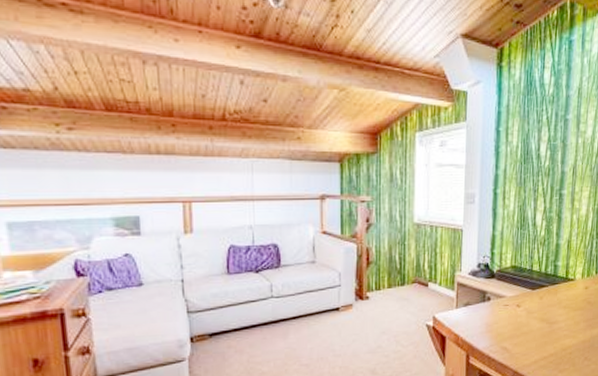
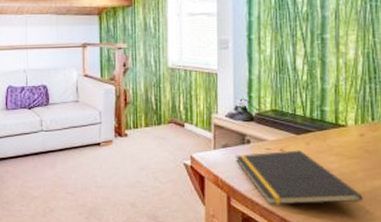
notepad: none [475,304,583,360] -> present [234,150,363,205]

